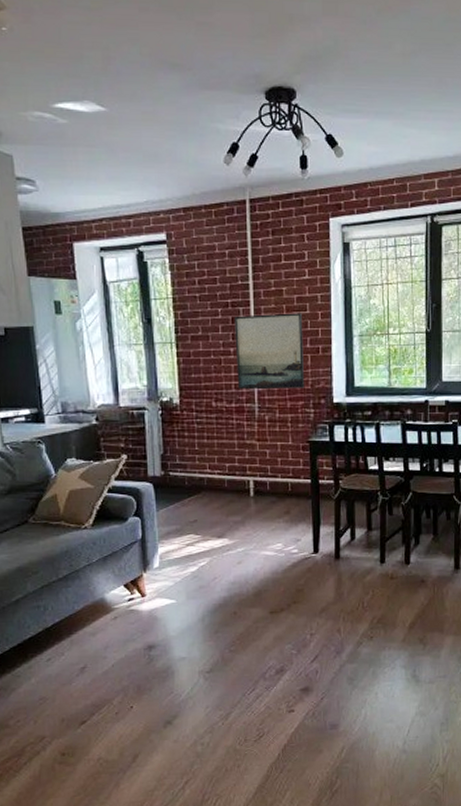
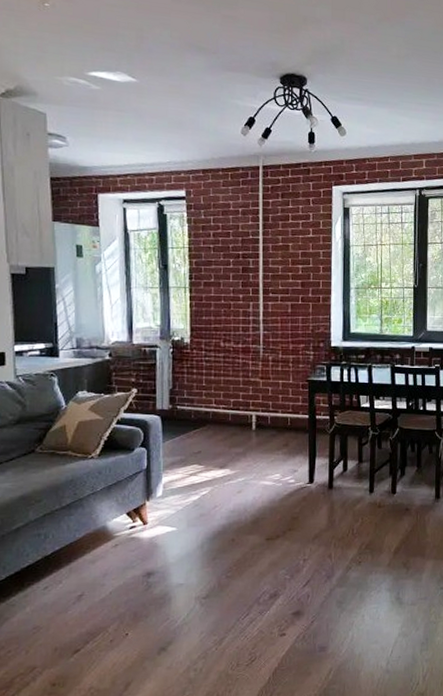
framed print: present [234,313,305,389] -> none [244,265,306,333]

